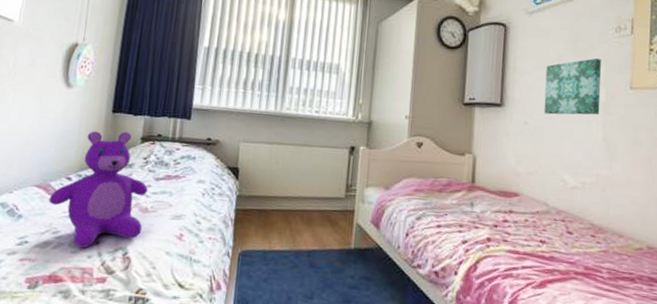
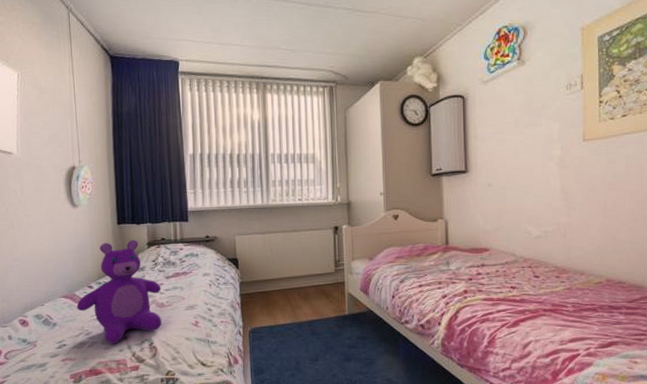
wall art: present [544,58,601,115] -> none [504,117,556,174]

